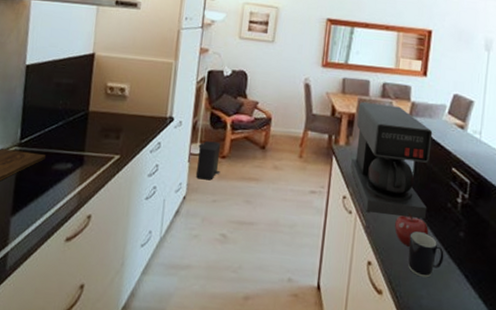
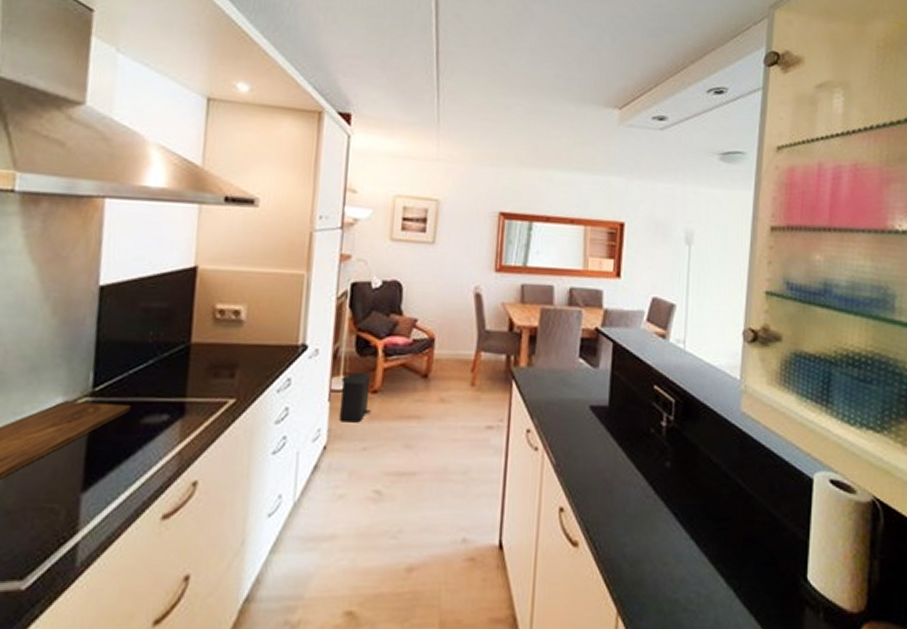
coffee maker: present [351,102,433,220] -> none [535,313,630,450]
fruit: present [395,213,428,247] -> none [590,443,629,485]
mug: present [408,230,444,278] -> none [607,464,649,521]

